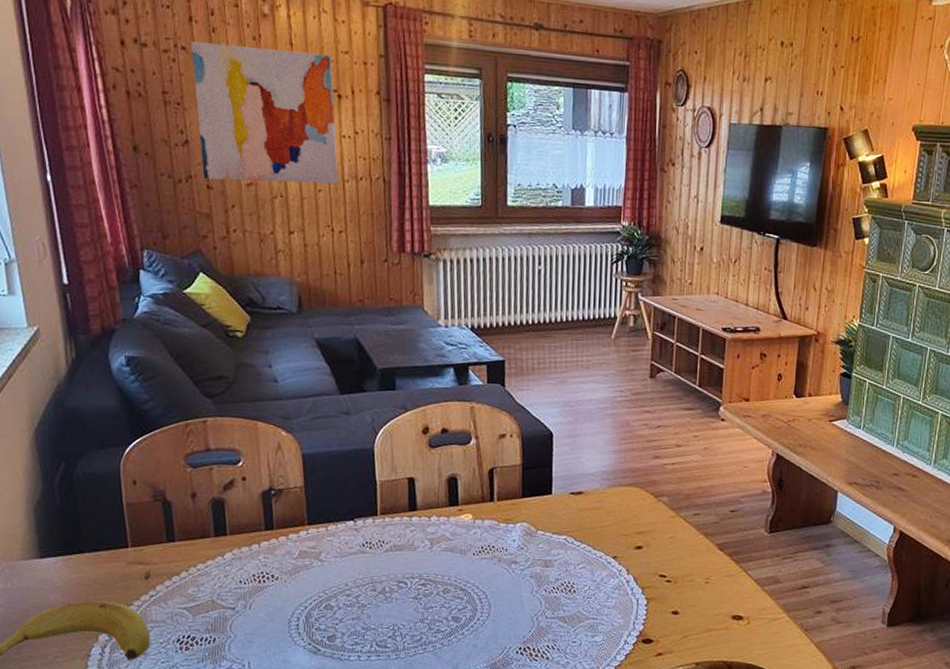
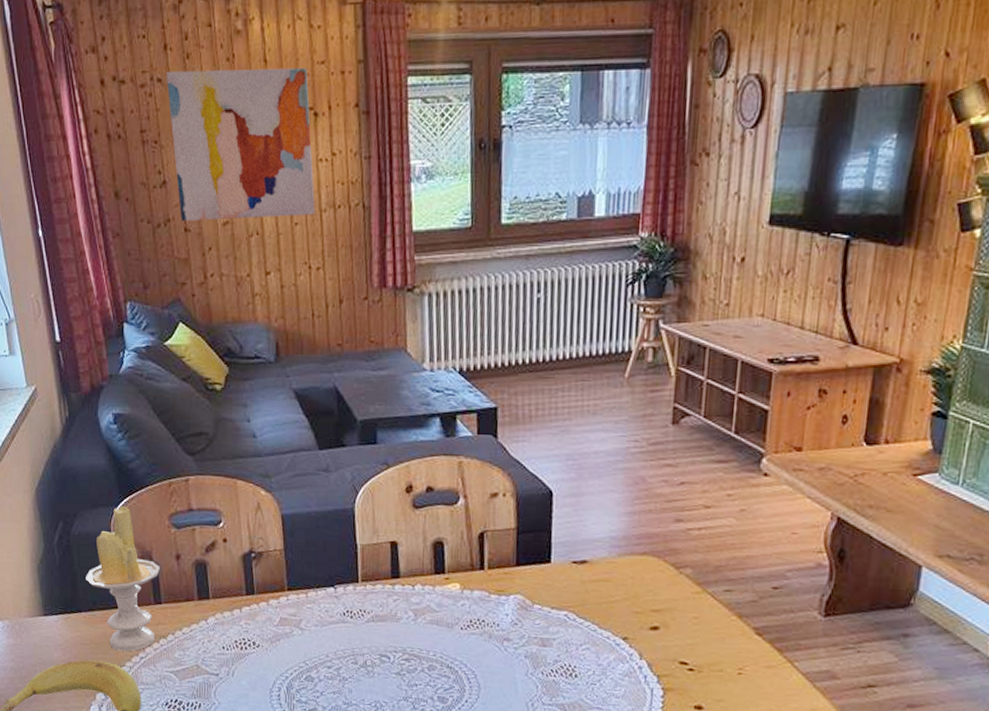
candle: none [90,446,174,590] -> present [86,505,160,652]

